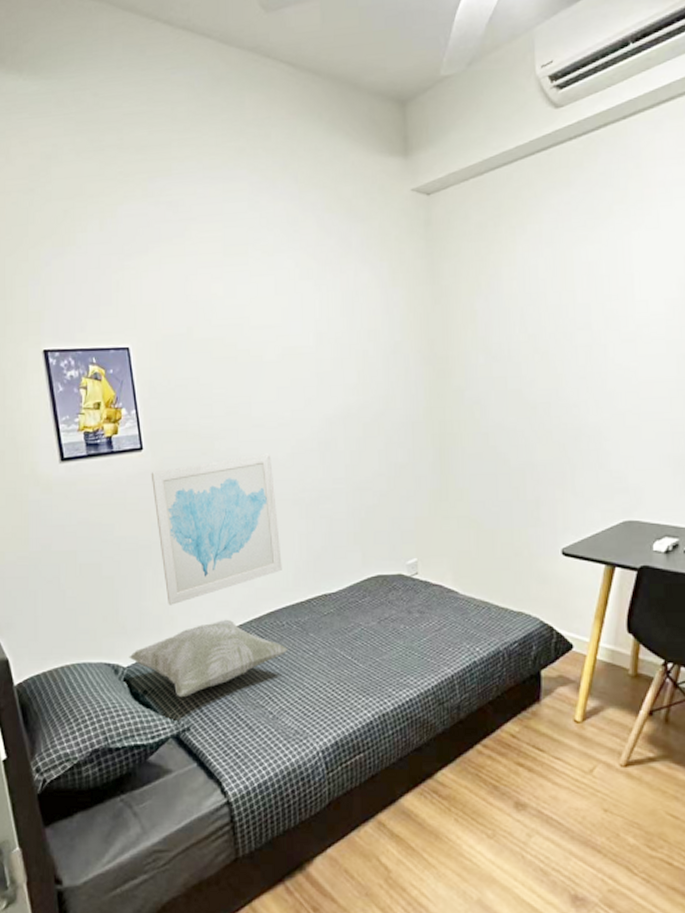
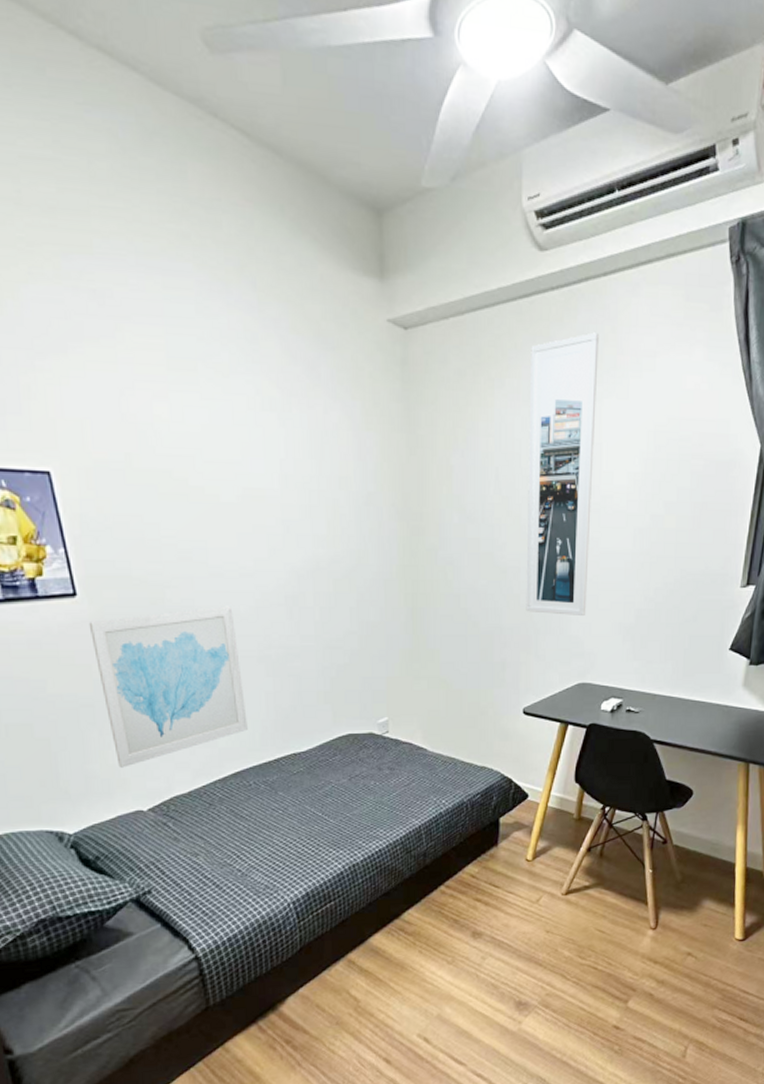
decorative pillow: present [129,619,288,698] -> none [75,780,256,862]
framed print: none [551,171,628,449] -> present [526,332,599,615]

